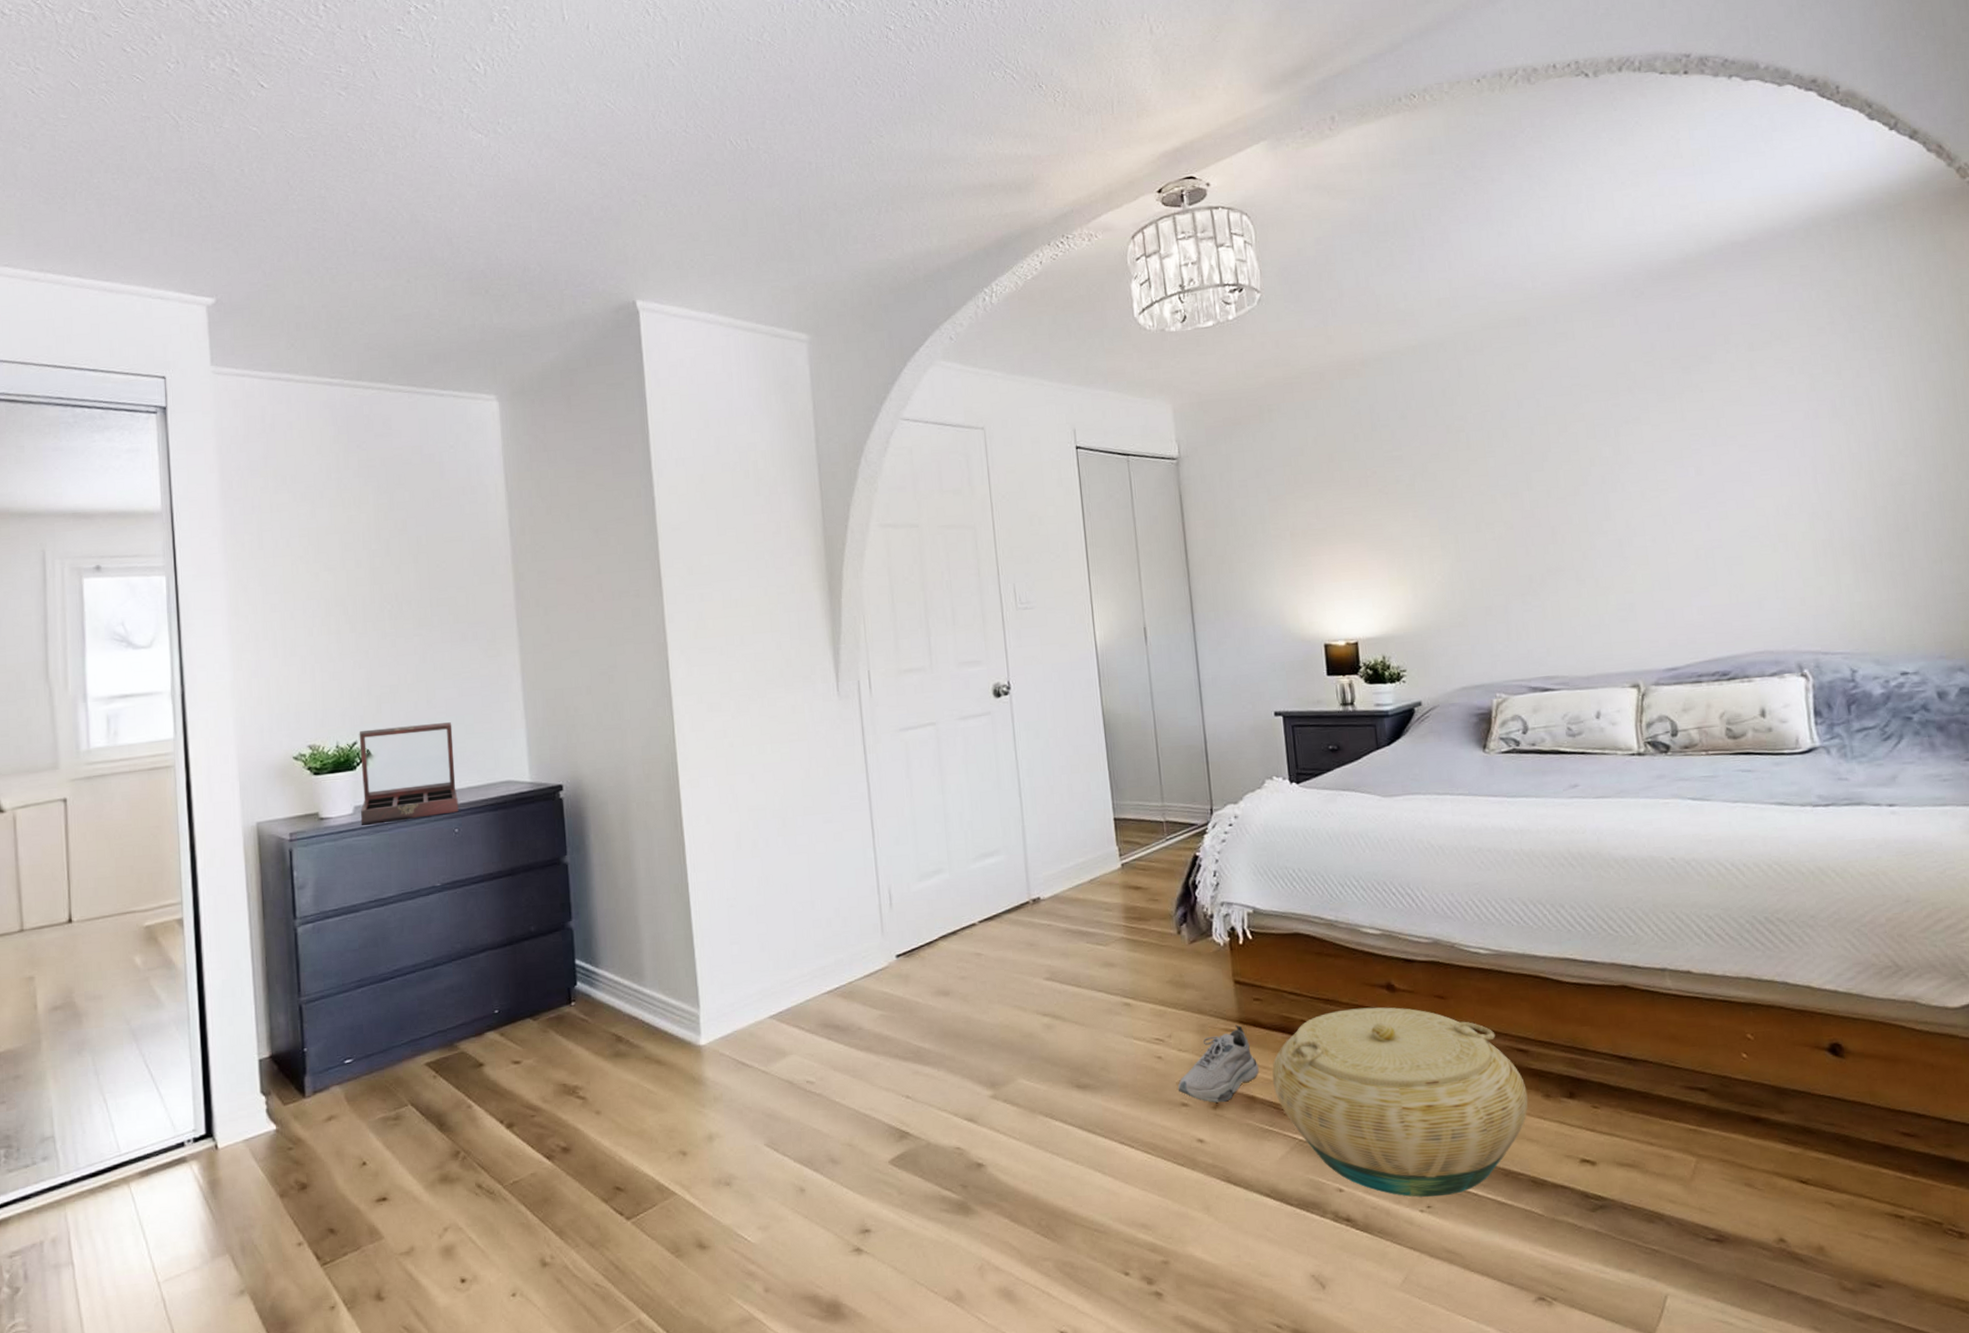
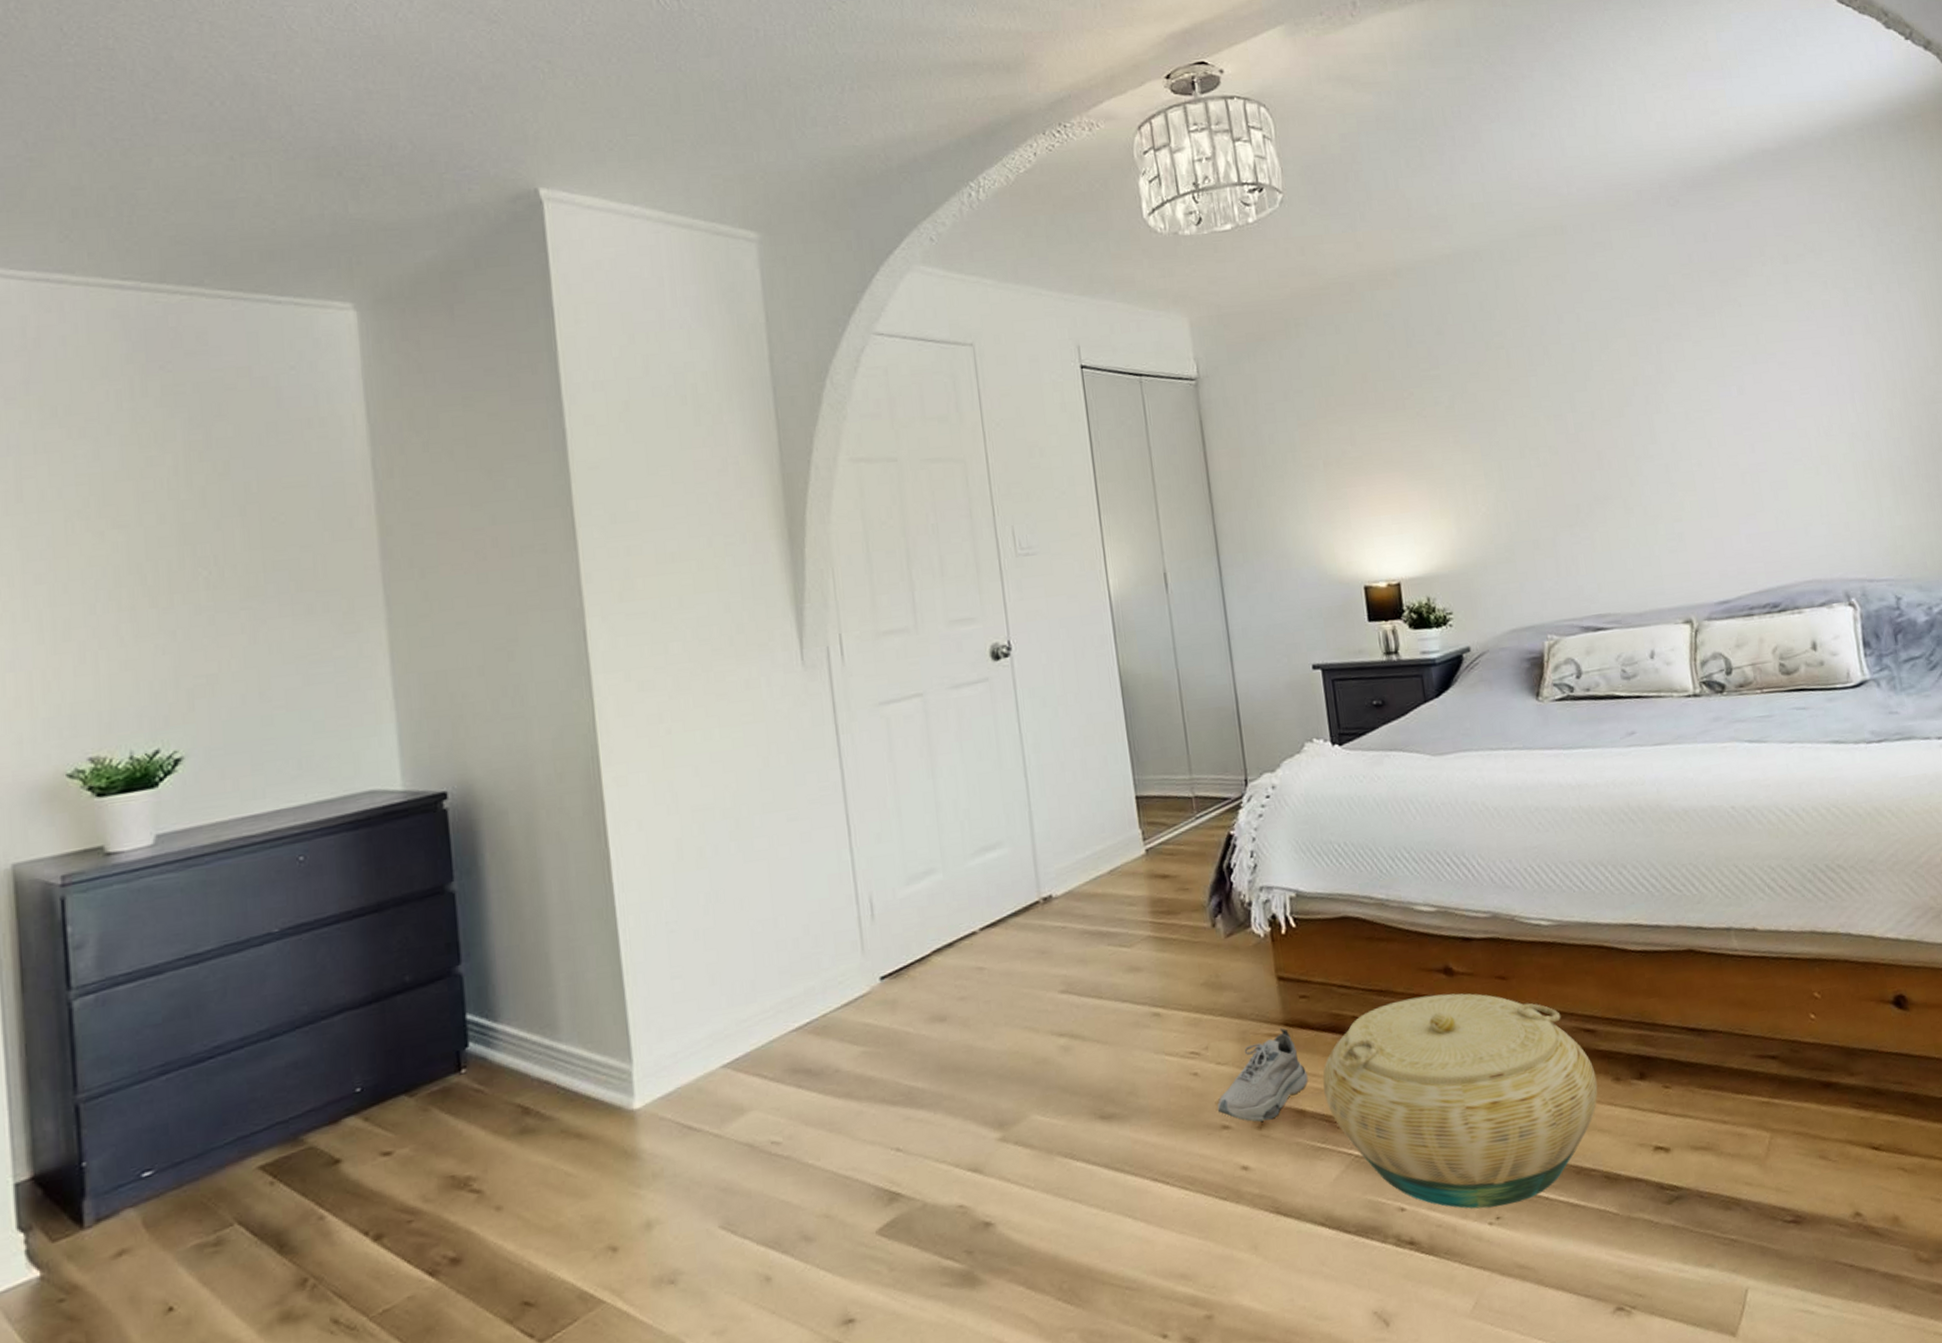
jewelry box: present [359,722,459,825] -> none [162,719,304,859]

